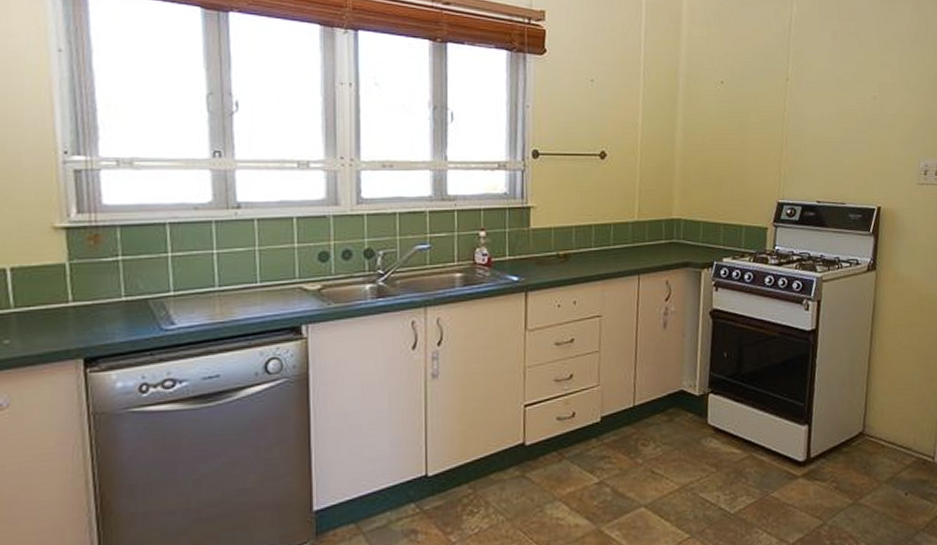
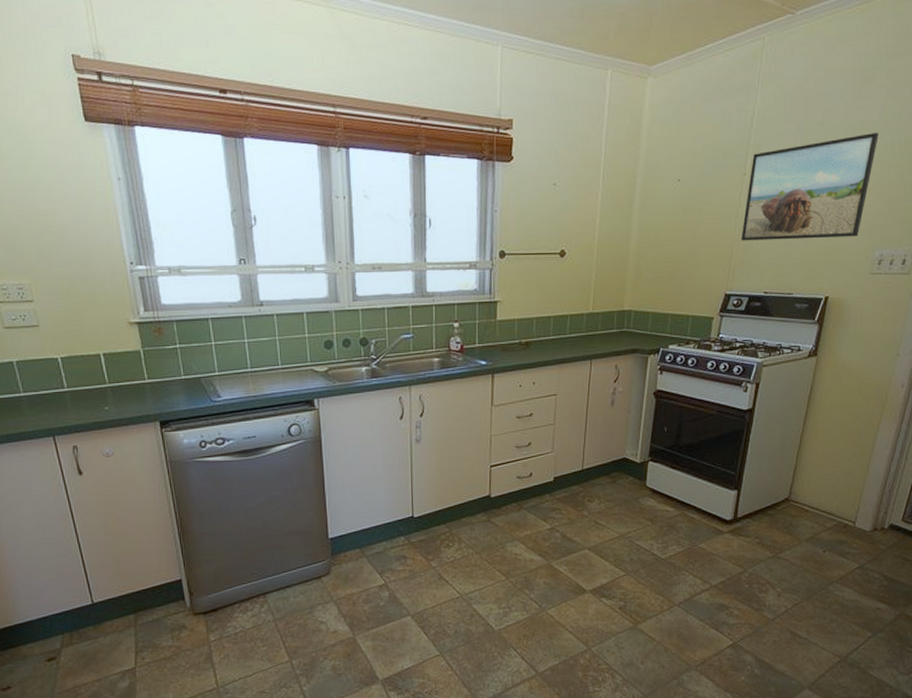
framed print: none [789,45,910,147] -> present [741,132,879,241]

